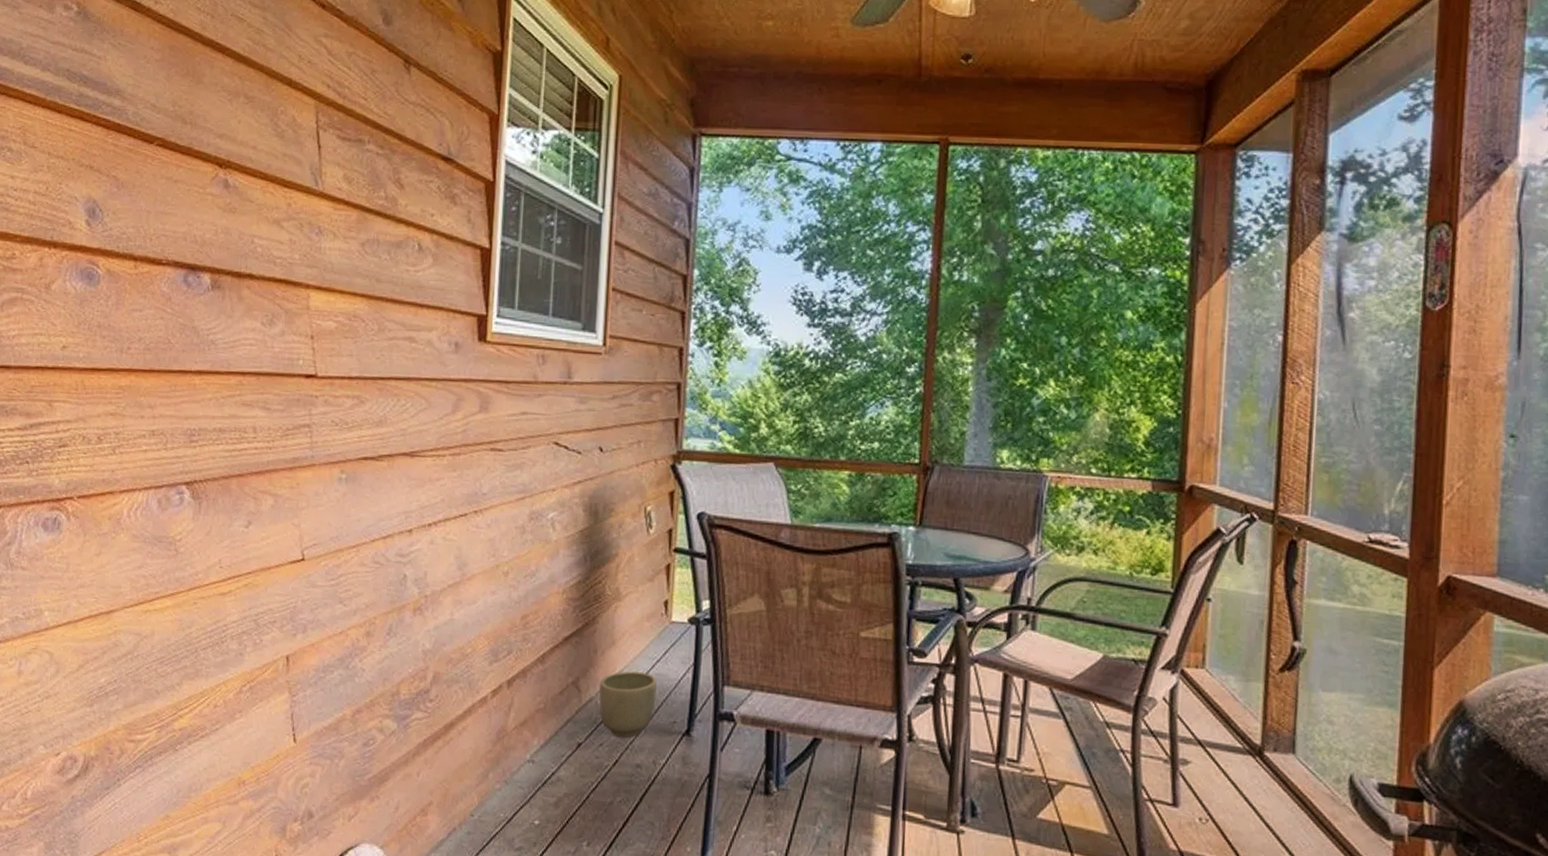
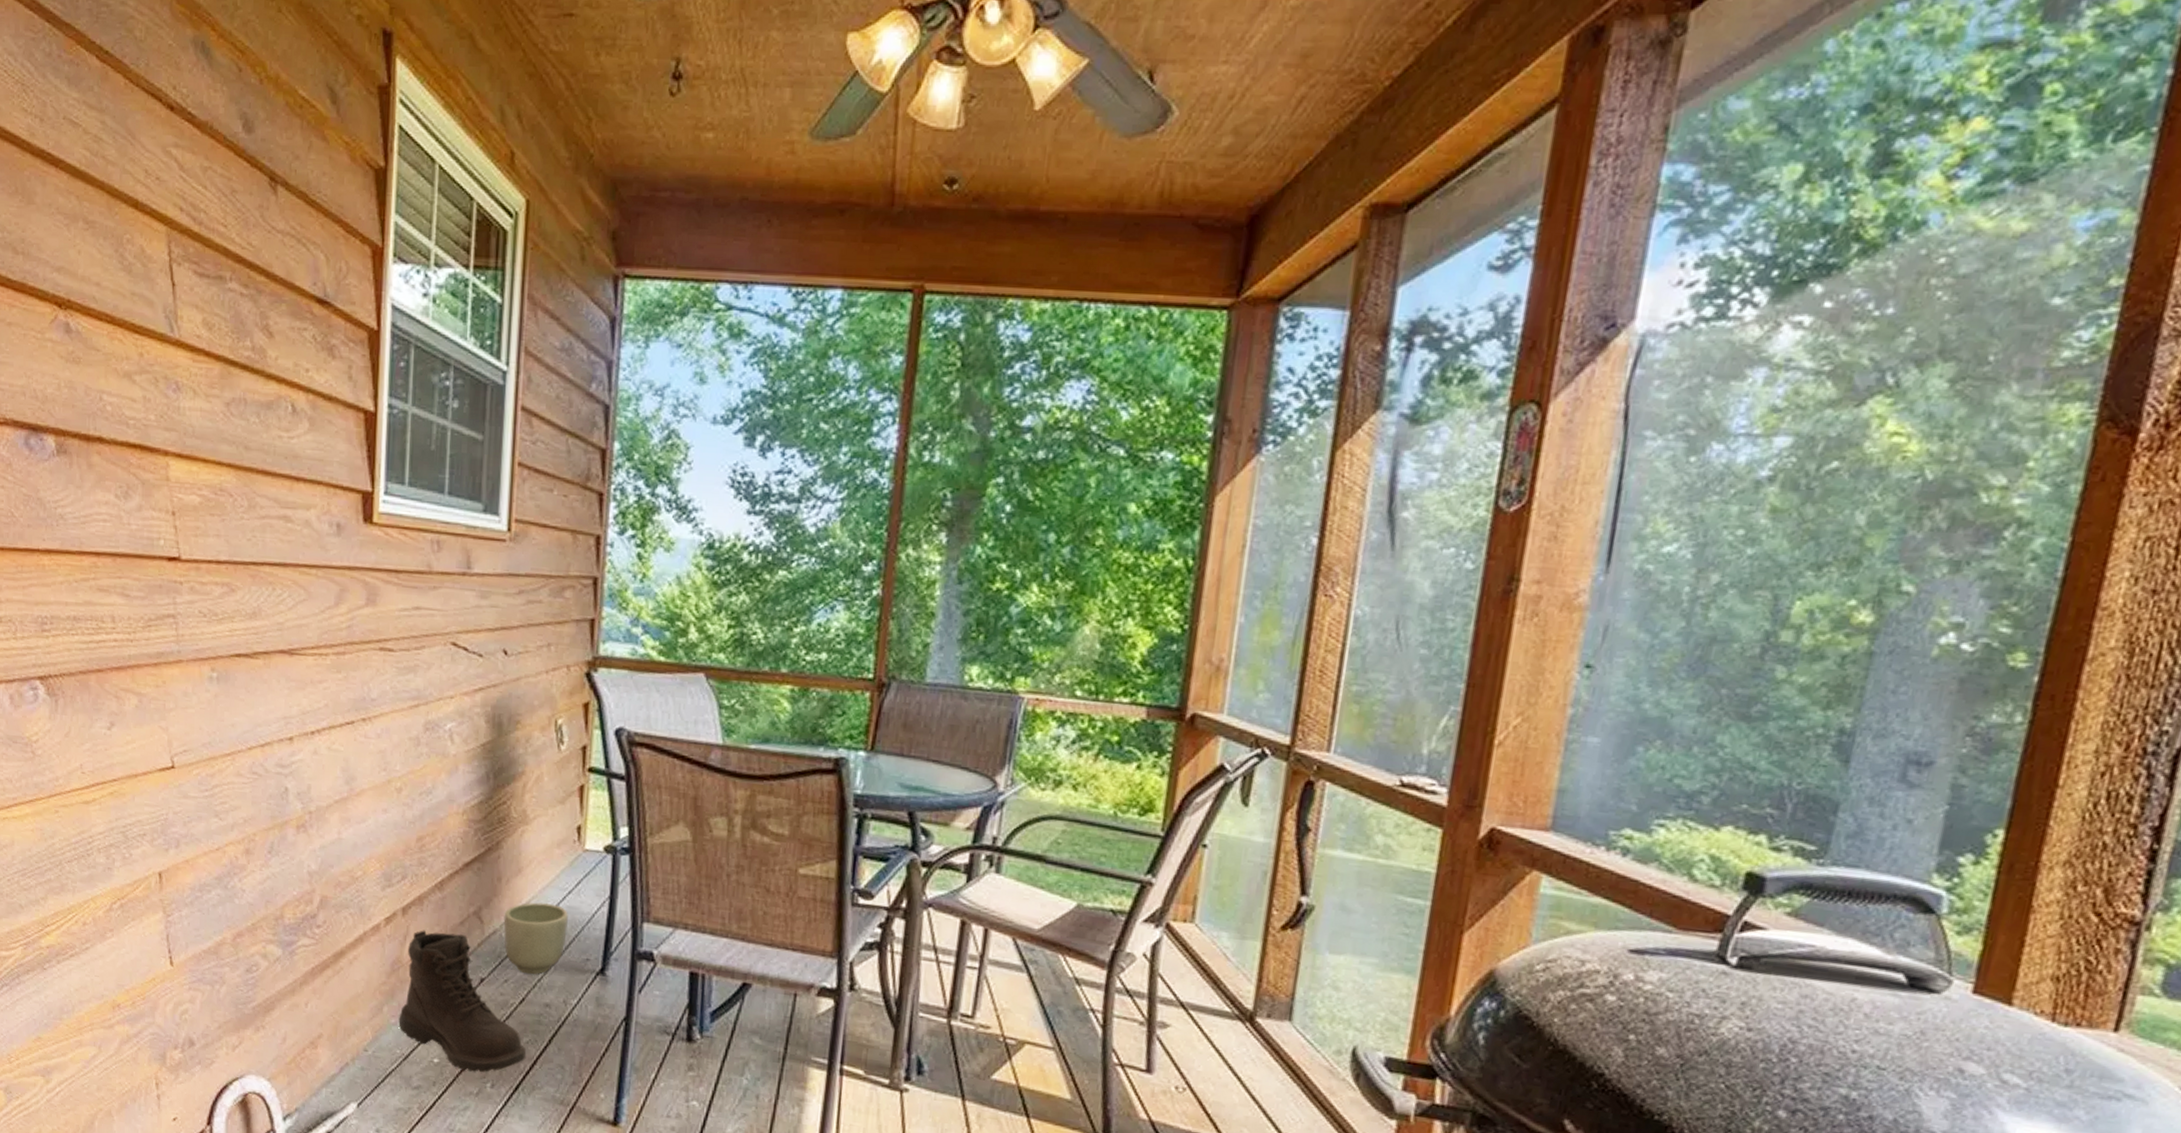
boot: none [502,700,620,832] -> present [398,930,527,1073]

